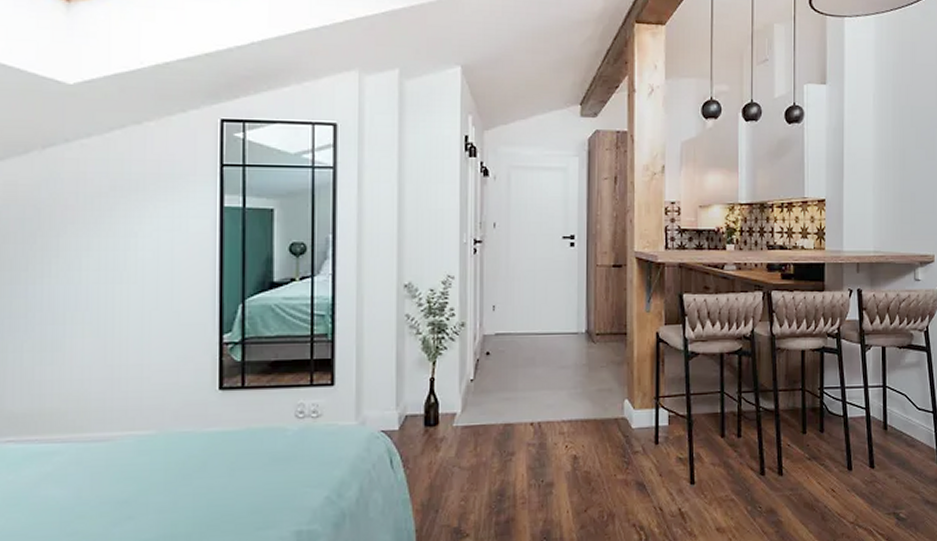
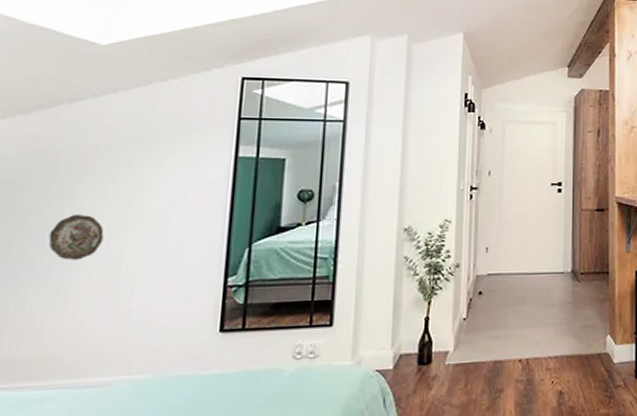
decorative plate: none [38,268,93,315] -> present [48,215,104,261]

